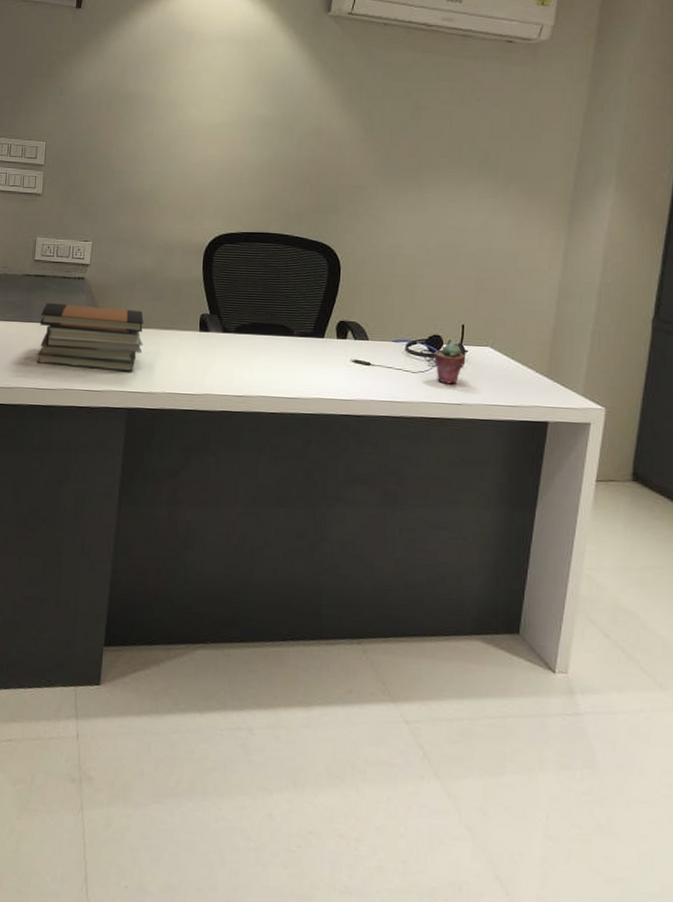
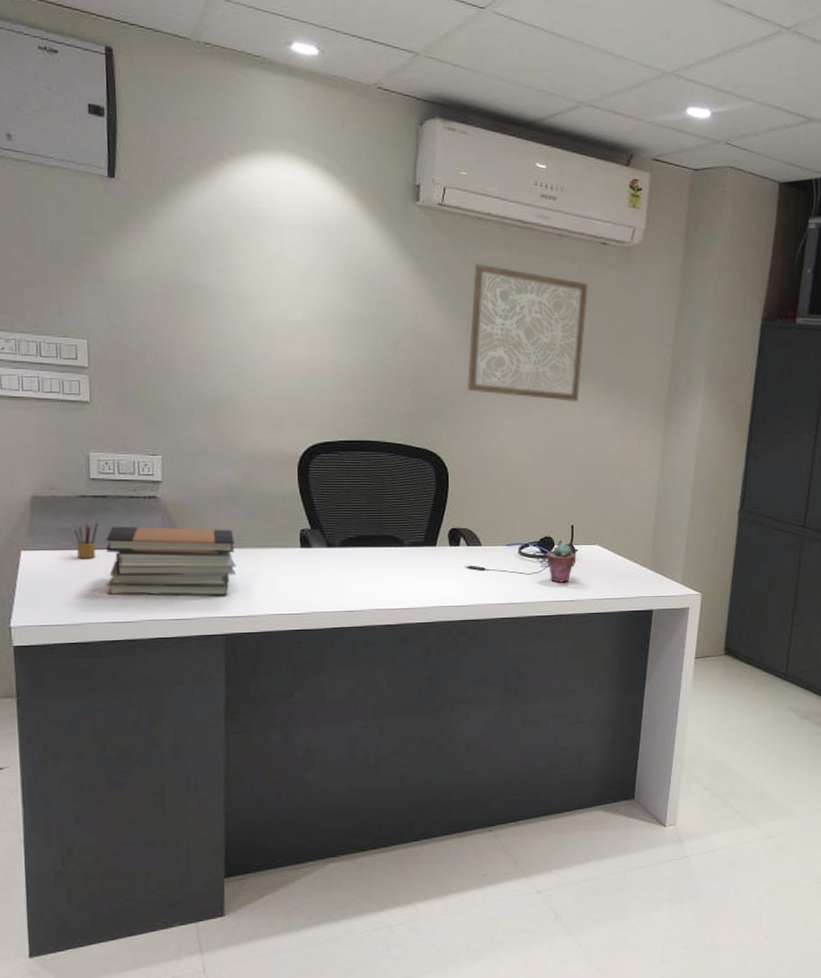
pencil box: none [17,295,37,331] -> present [73,519,98,559]
wall art: none [364,66,491,199] -> present [466,263,588,403]

